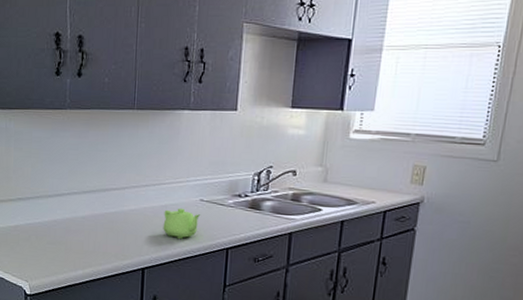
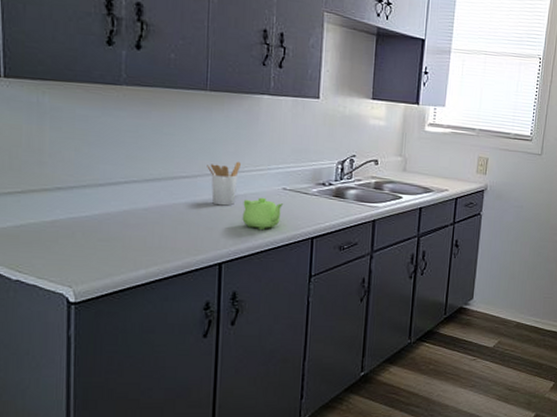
utensil holder: none [133,174,162,216] -> present [207,161,241,206]

